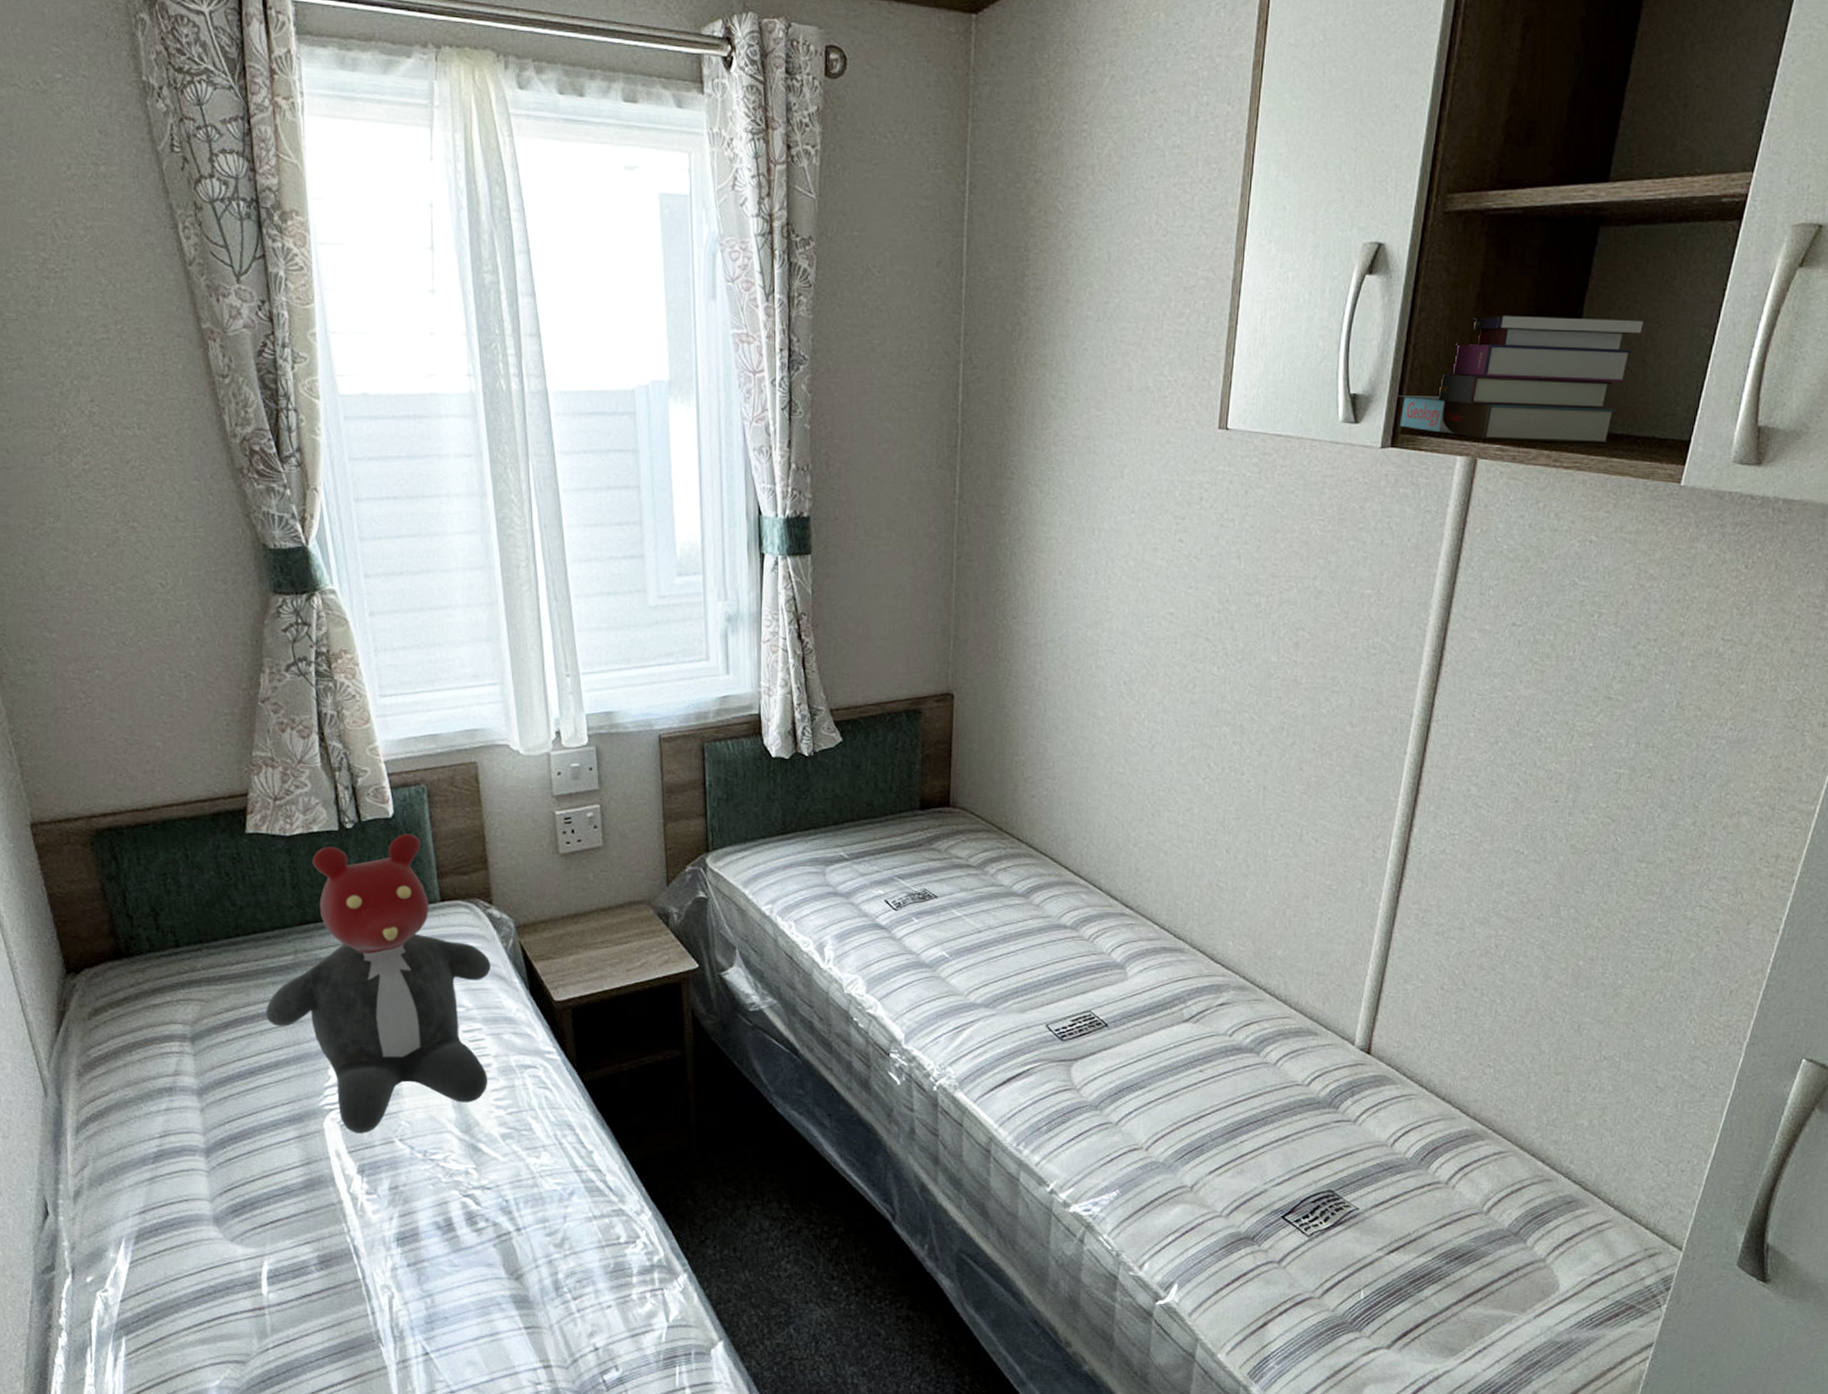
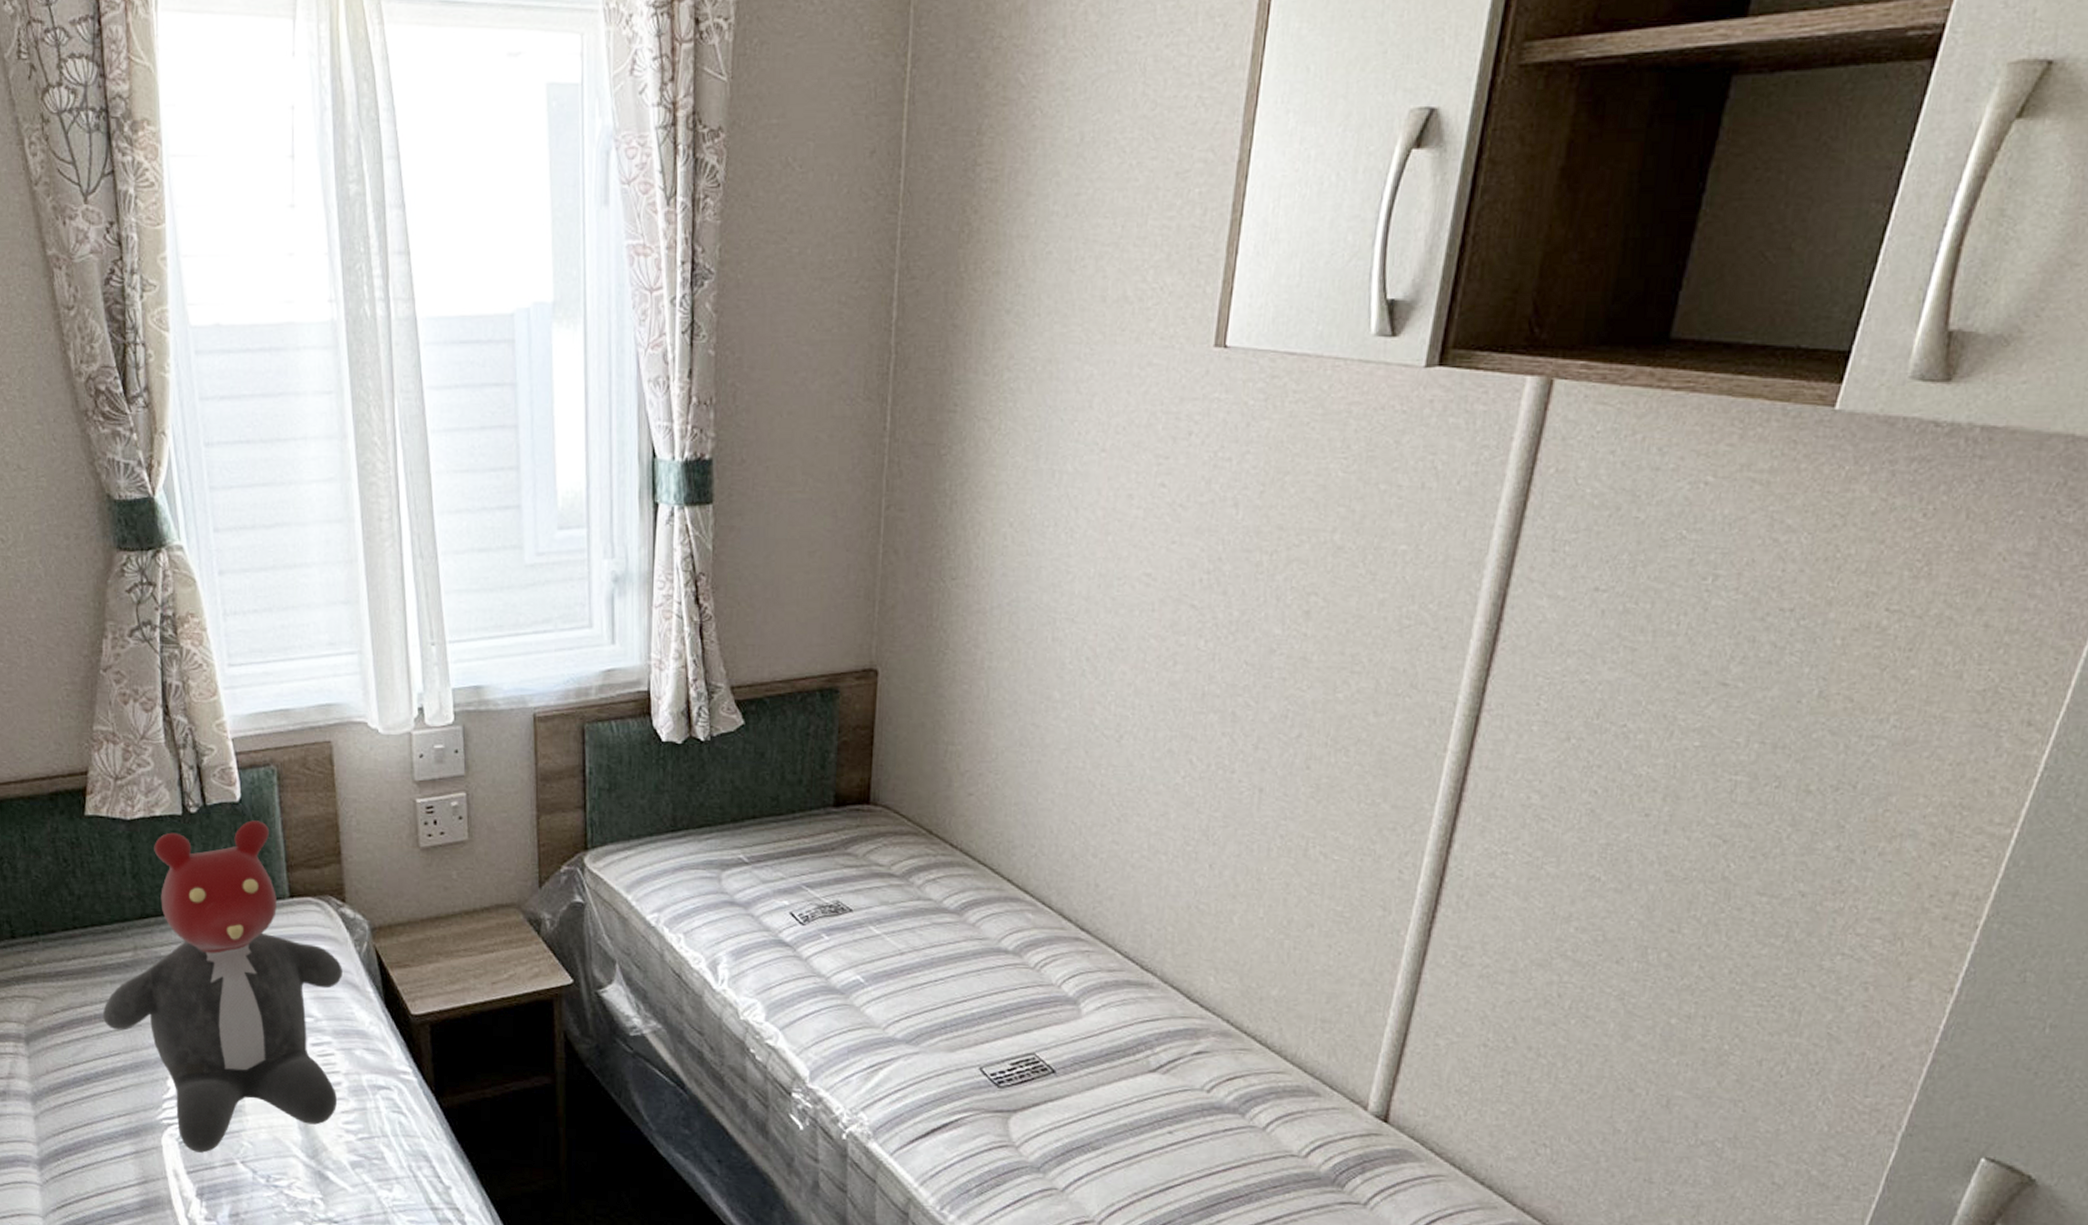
books: present [1397,316,1643,444] -> none [1449,194,1790,357]

